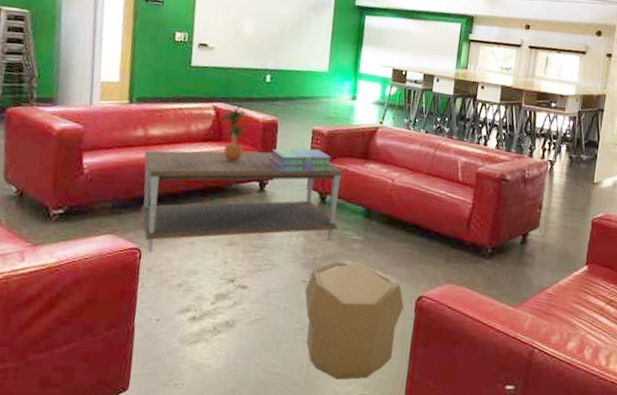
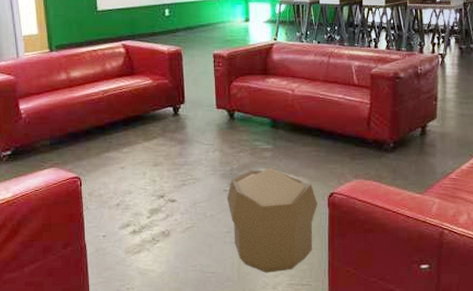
coffee table: present [141,150,342,252] -> none [69,79,248,179]
potted plant: present [218,101,248,162] -> none [129,38,155,92]
stack of books: present [268,148,332,173] -> none [178,71,235,96]

